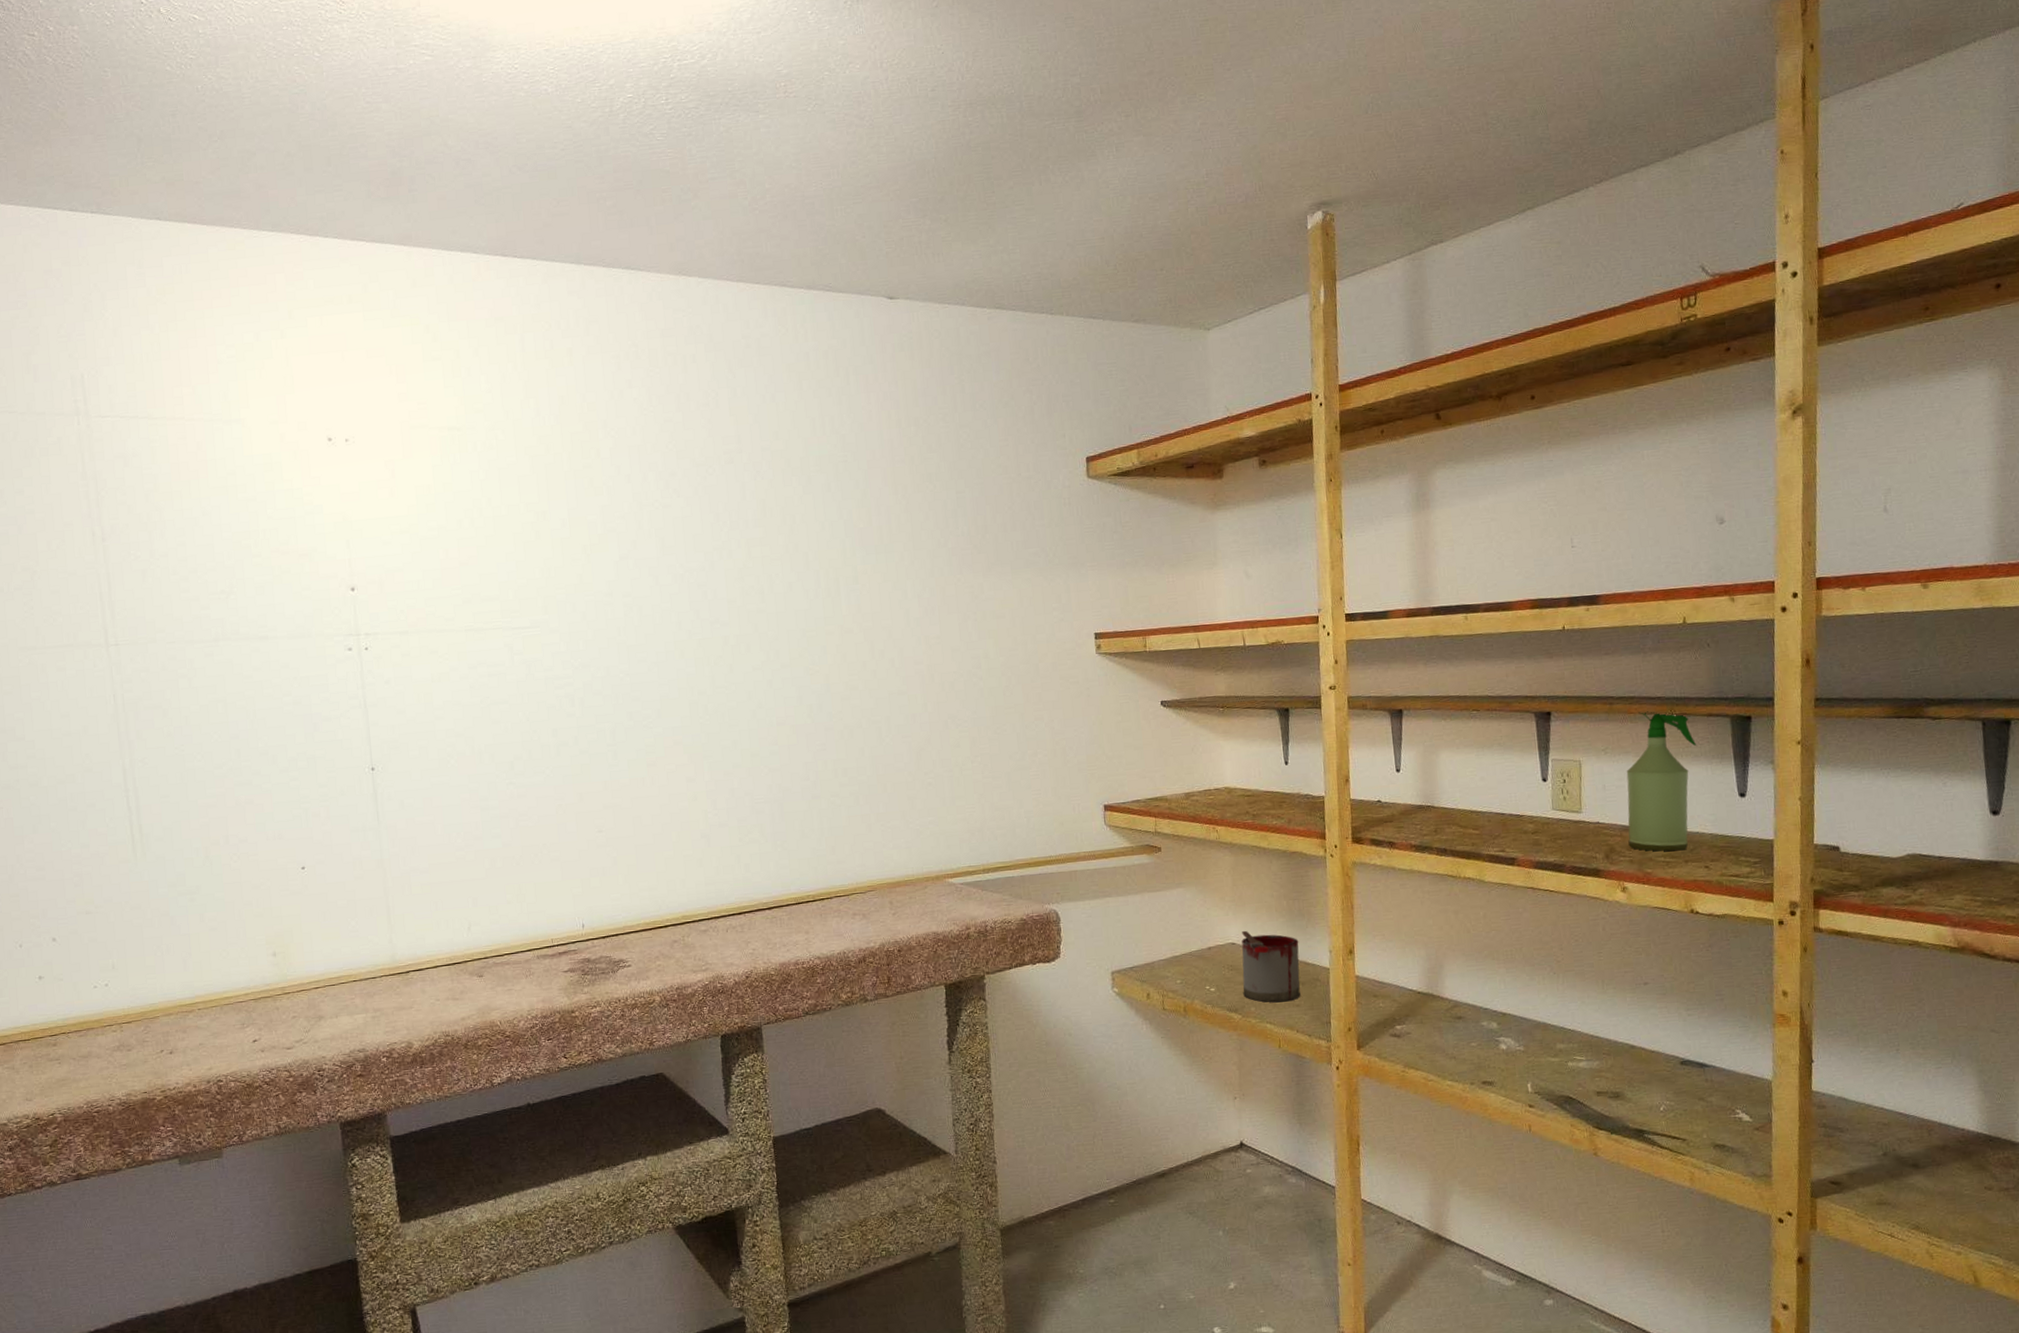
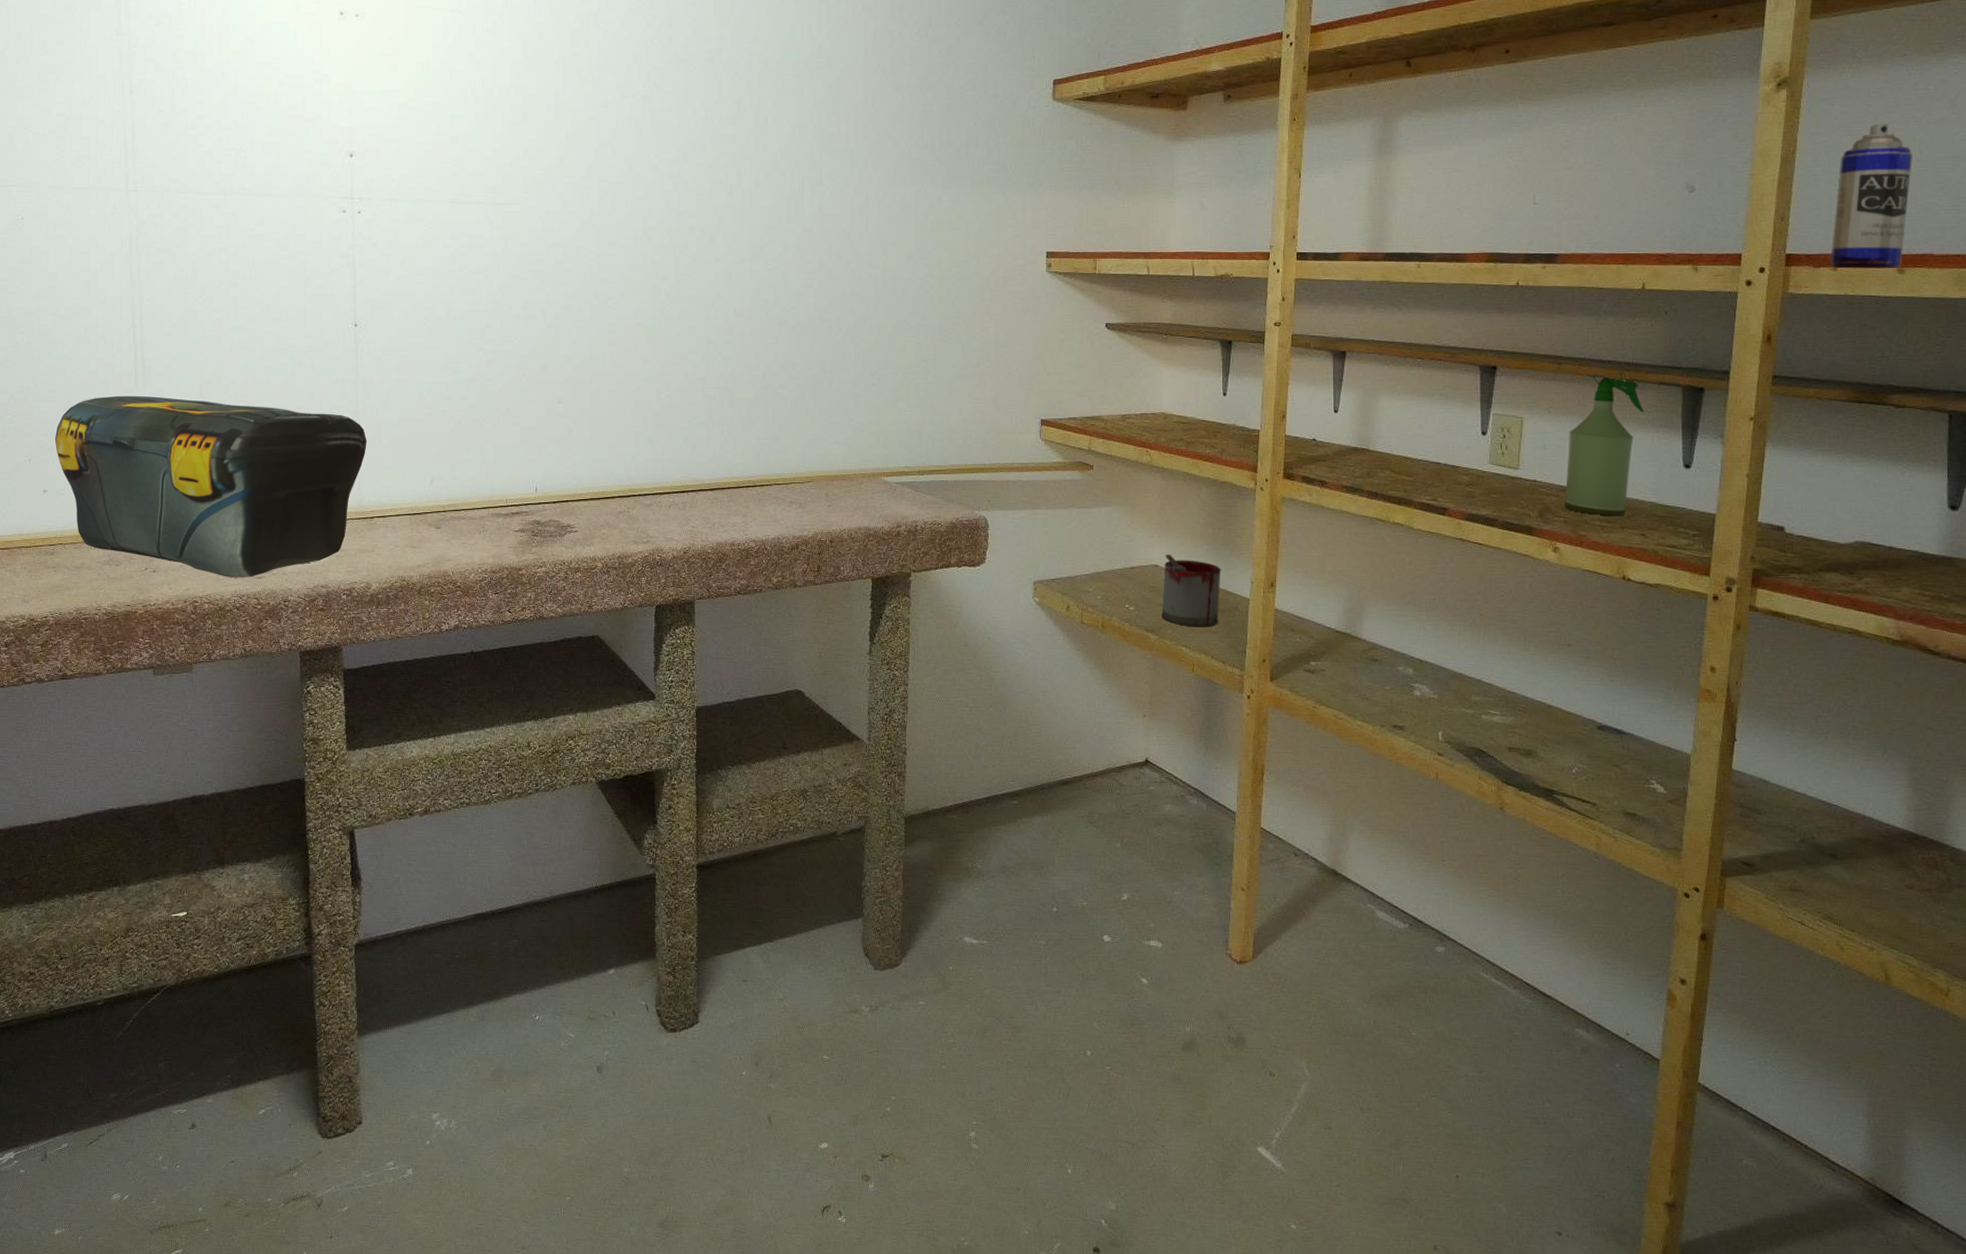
toolbox: none [47,863,396,1052] -> present [54,395,367,578]
spray can: none [1858,443,1926,588] -> present [1830,124,1912,269]

